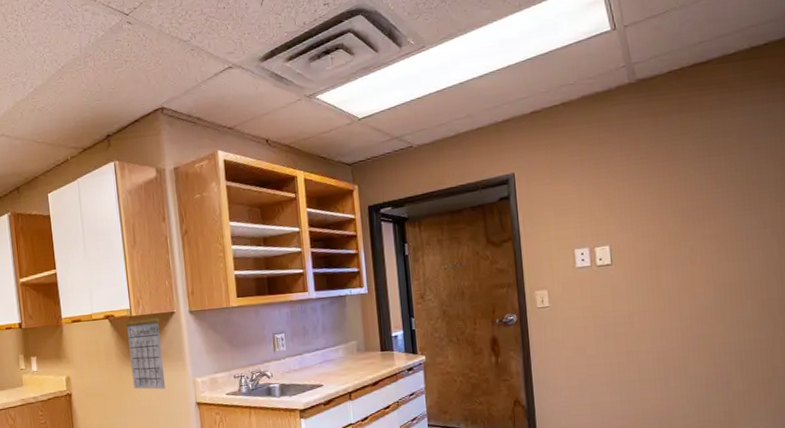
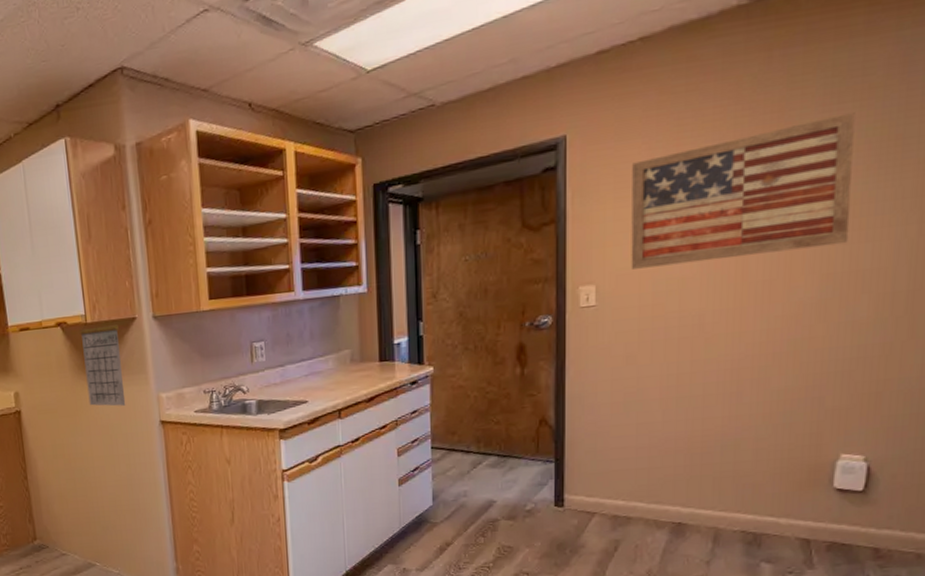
wall art: none [566,163,731,278] -> present [631,112,855,270]

